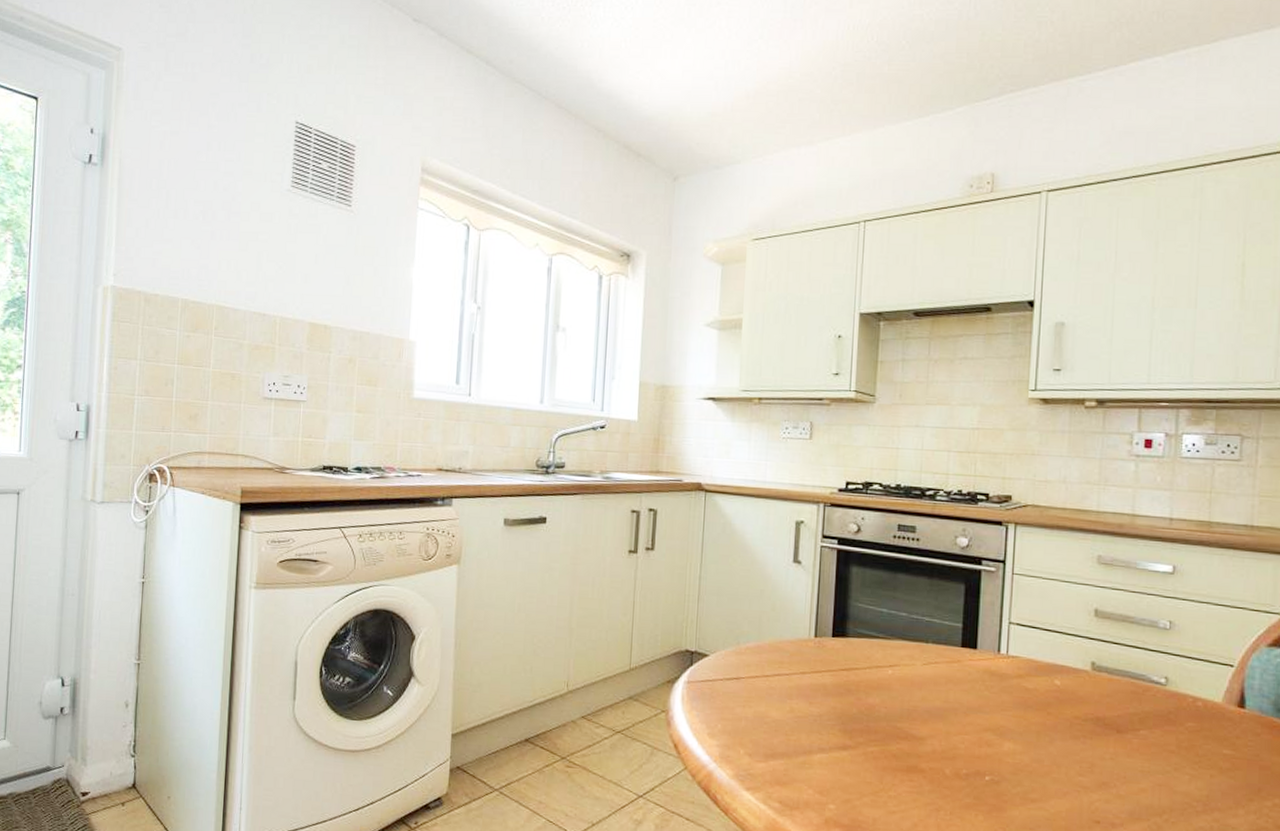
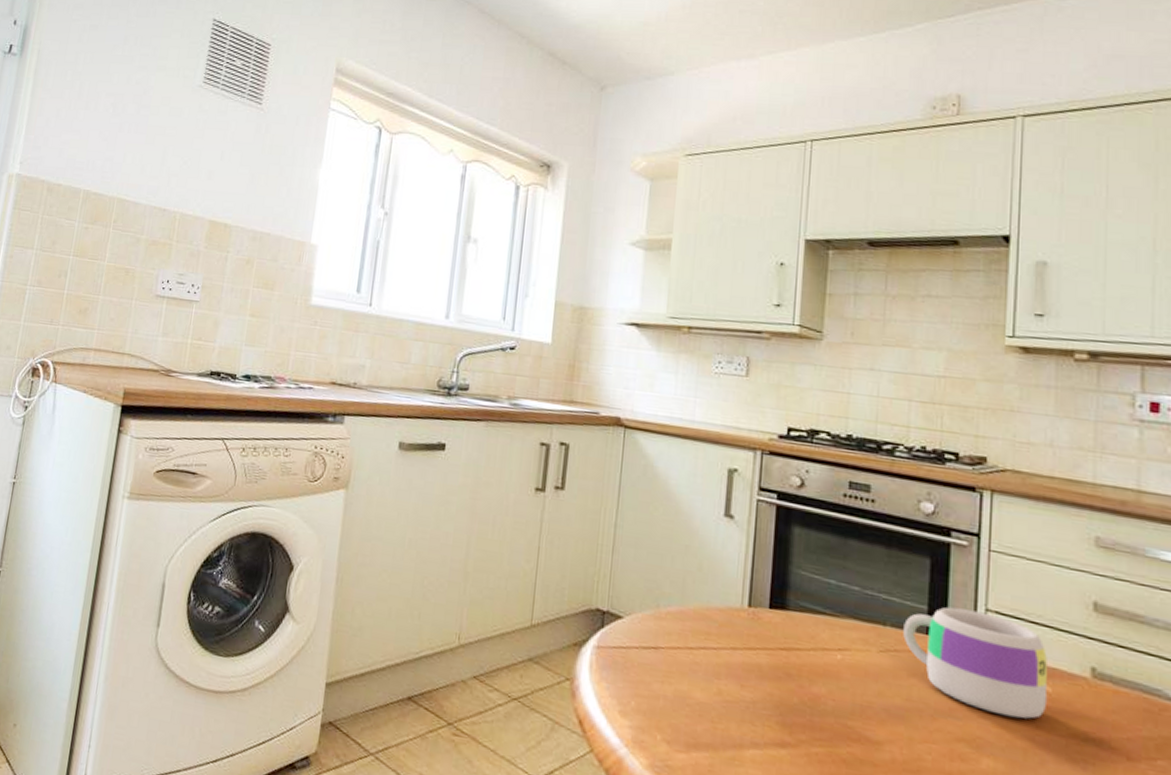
mug: none [942,623,1058,708] -> present [903,606,1048,719]

